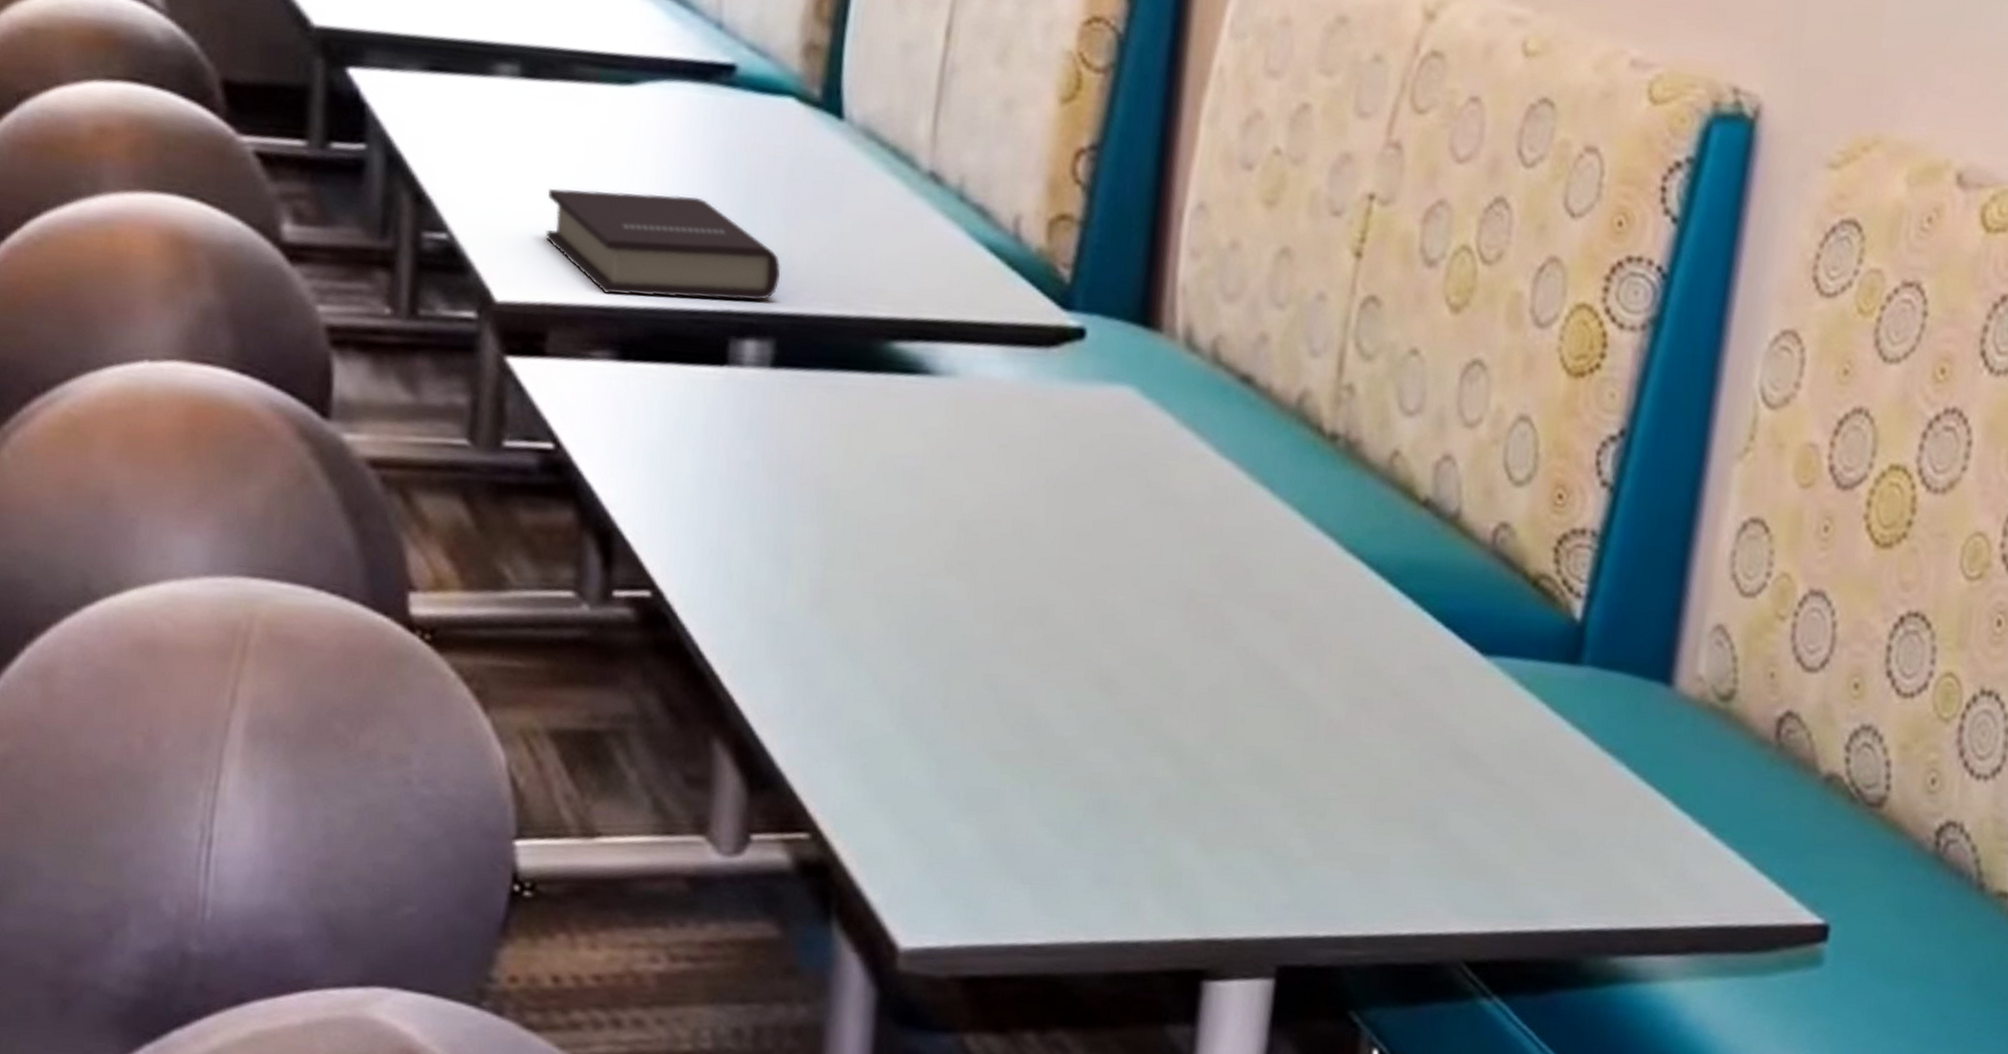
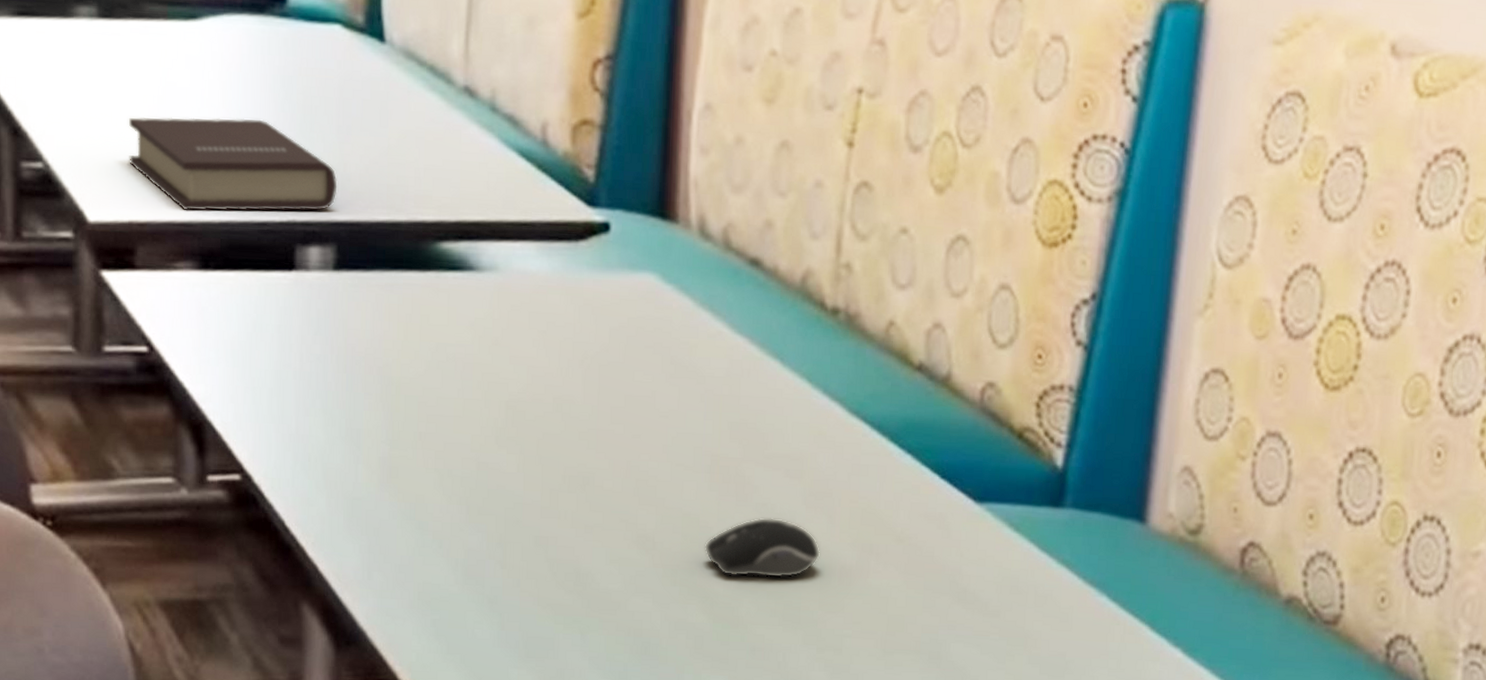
computer mouse: none [1174,662,1306,732] -> present [704,517,820,578]

